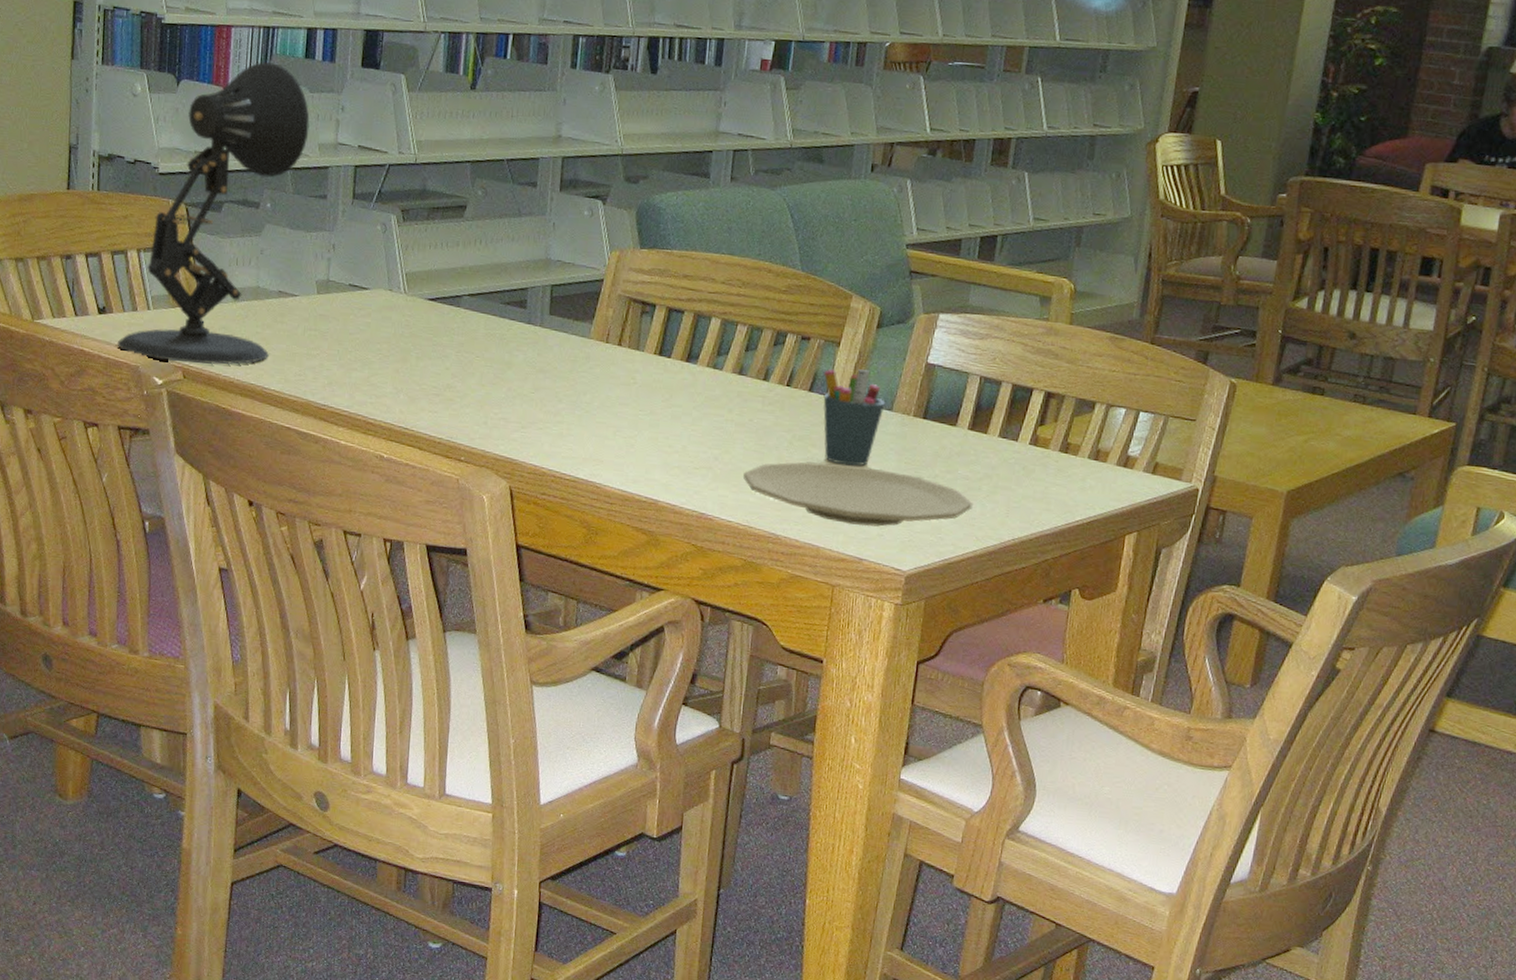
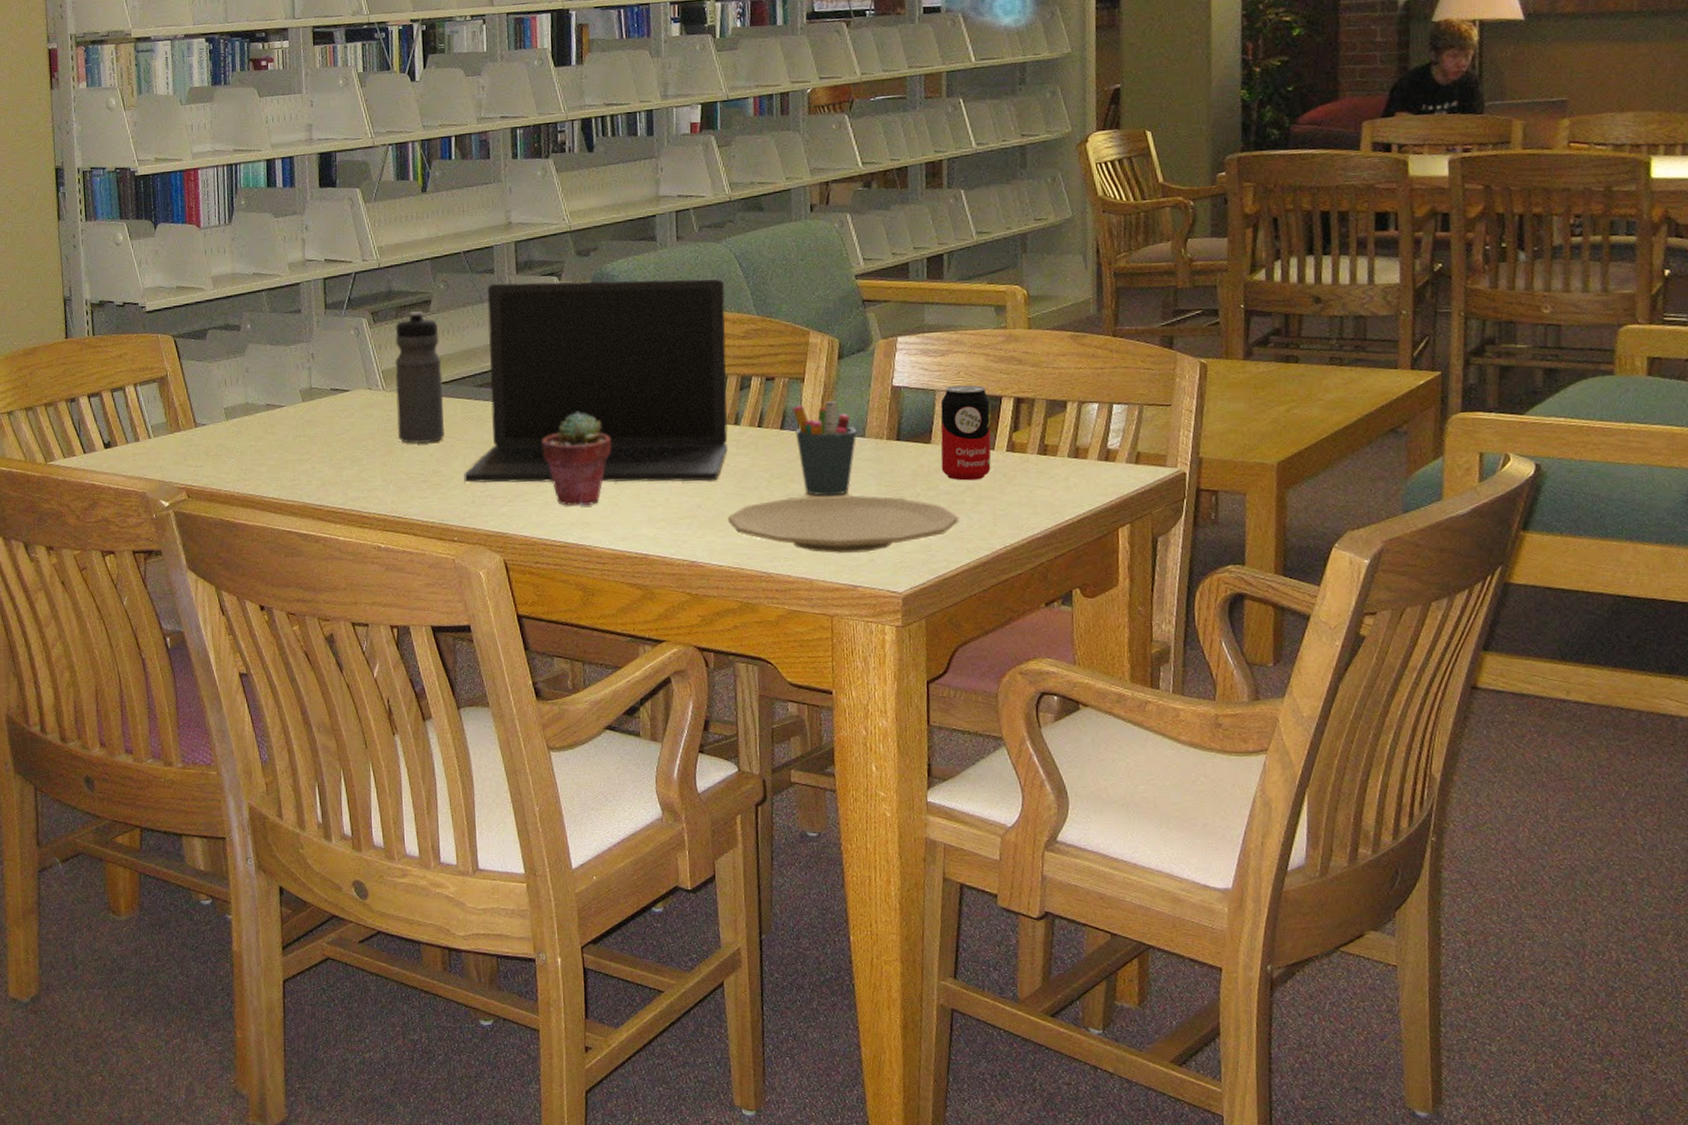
desk lamp: present [118,61,310,365] -> none [125,195,278,484]
water bottle: none [414,214,471,356] -> present [395,310,444,444]
laptop: none [478,198,773,435] -> present [464,278,728,484]
potted succulent: none [563,344,635,443] -> present [541,412,611,506]
beverage can: none [963,371,1021,470] -> present [940,385,991,481]

